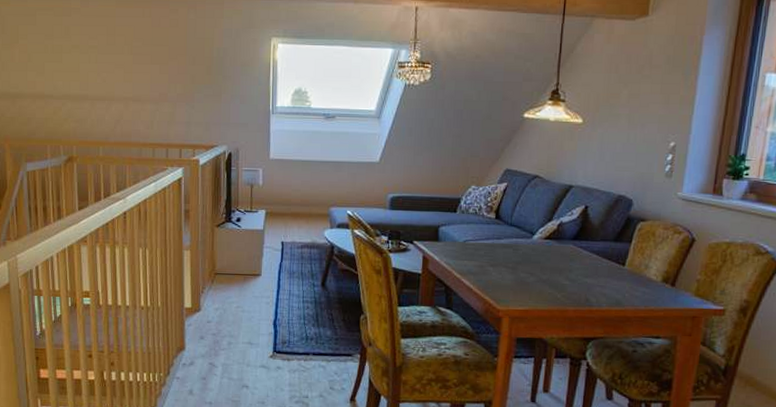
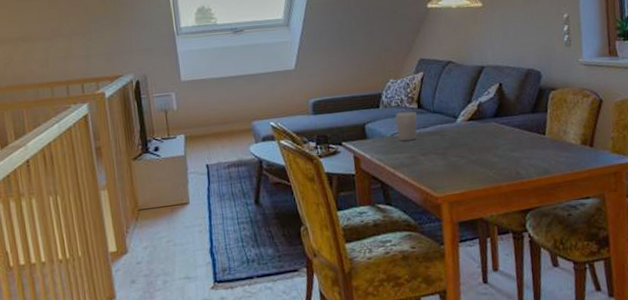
candle holder: none [470,220,494,250] -> present [395,111,418,141]

